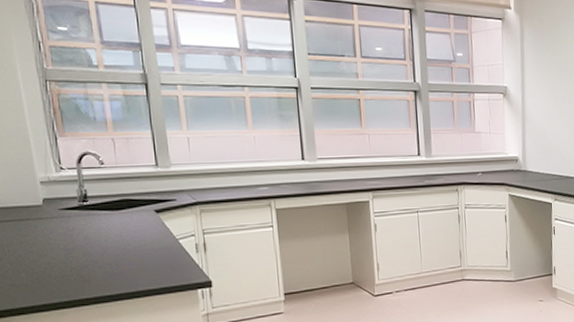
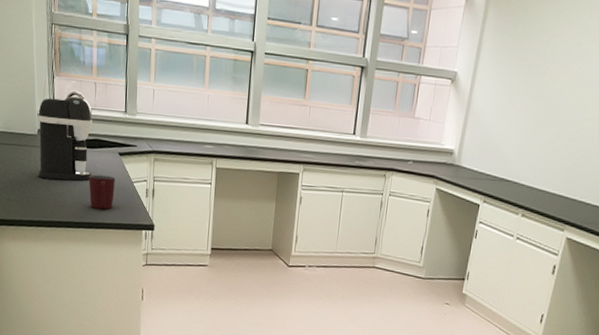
coffee maker: none [40,156,124,253] -> present [38,96,93,181]
mug: none [119,236,156,276] -> present [88,174,115,210]

